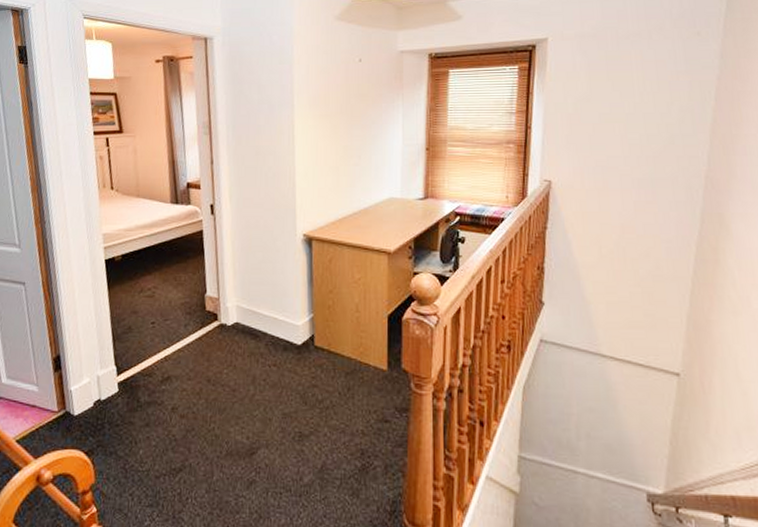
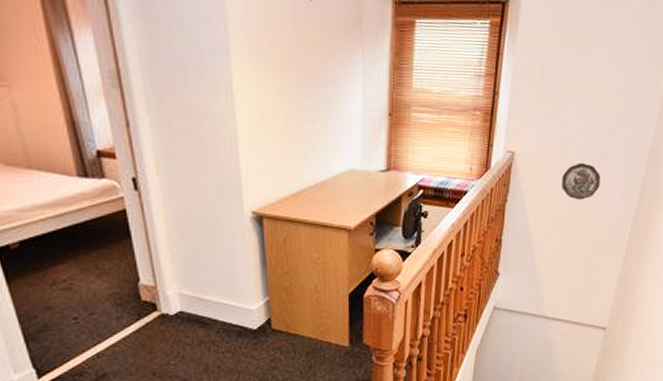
decorative plate: none [605,190,651,229] -> present [562,162,601,200]

